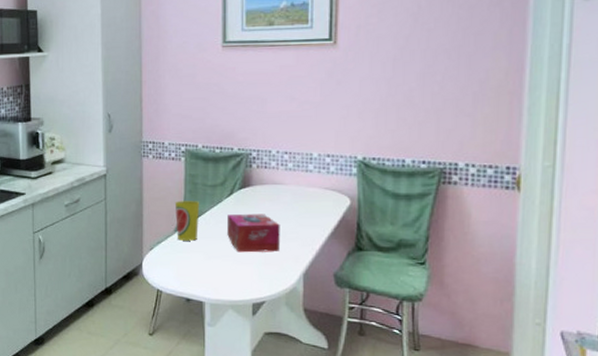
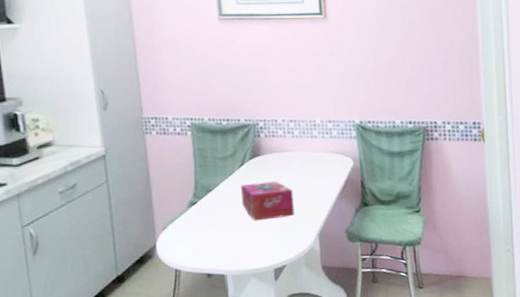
cup: present [174,201,200,241] -> none [185,174,213,216]

